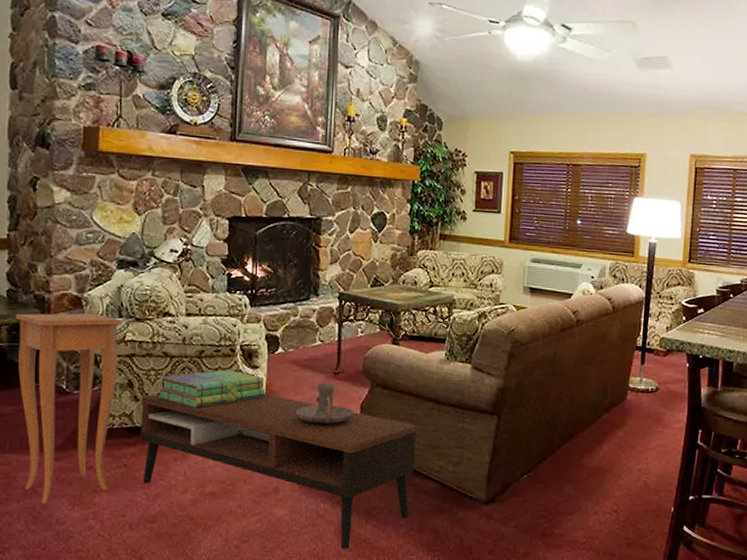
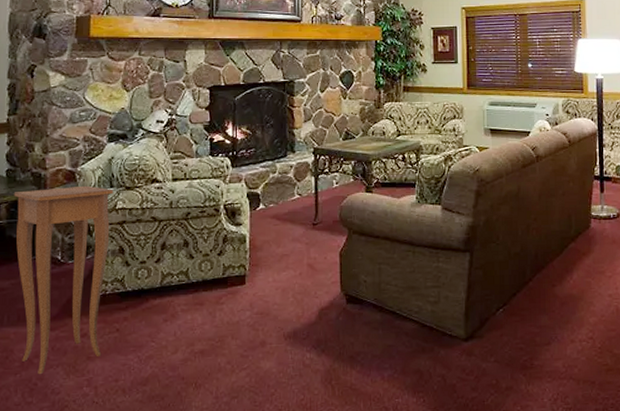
coffee table: present [141,393,417,550] -> none [132,249,395,398]
stack of books: present [158,369,266,408] -> none [148,228,249,268]
candle holder: present [295,383,354,425] -> none [278,235,334,275]

